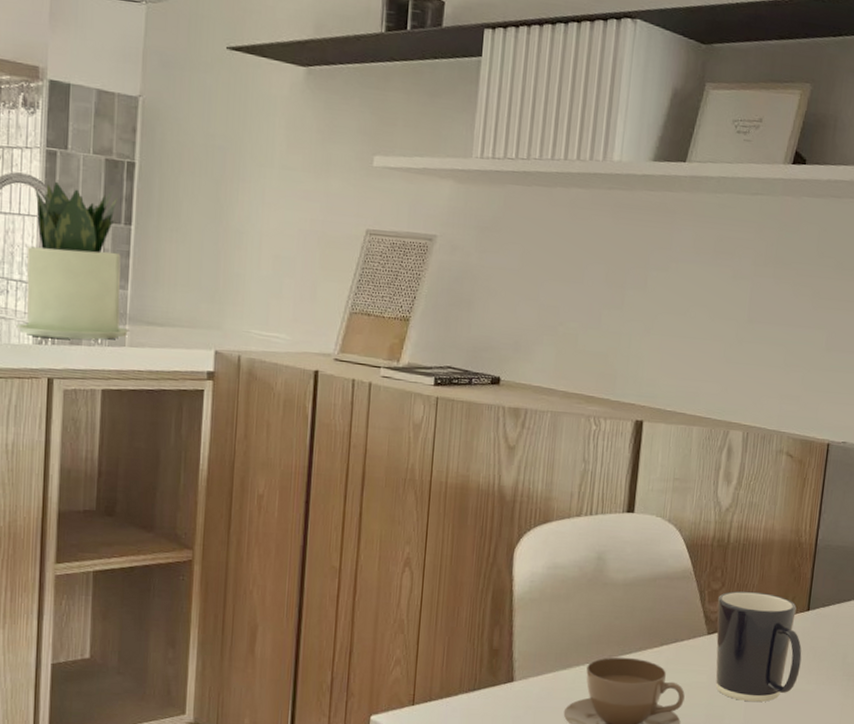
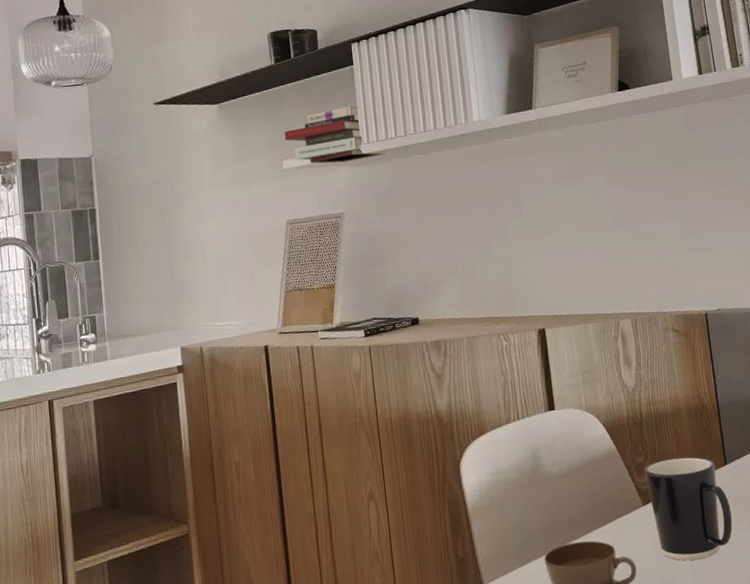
planter: present [16,181,129,340] -> none [18,233,109,368]
books: none [381,106,501,177] -> present [284,105,386,164]

